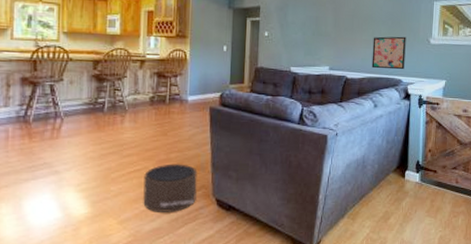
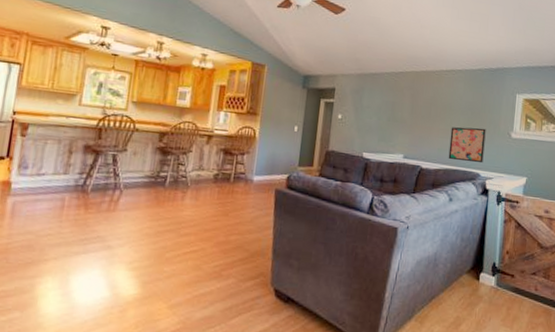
pouf: present [143,164,197,212] -> none [196,247,257,300]

